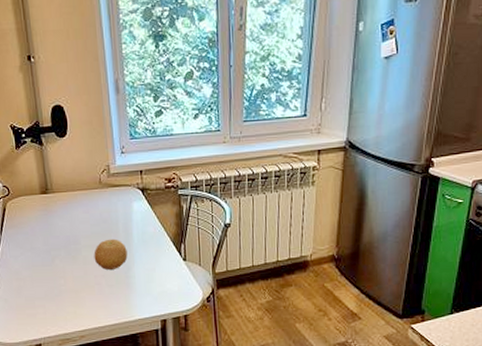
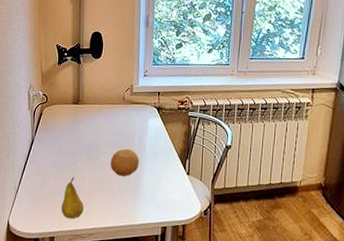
fruit: none [44,277,71,323] -> present [61,177,85,219]

